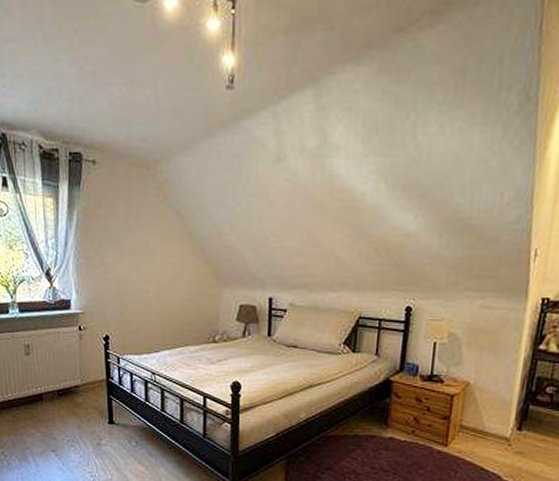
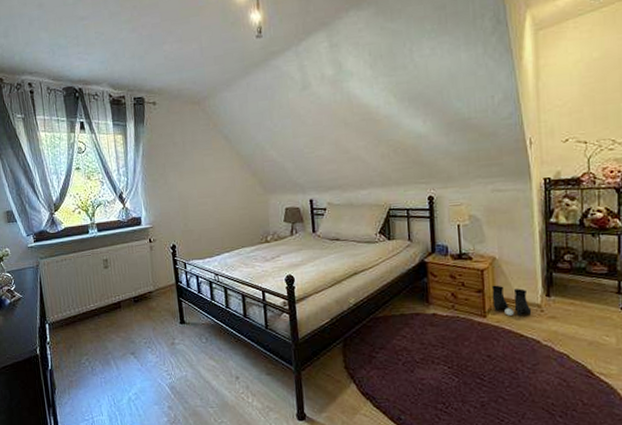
boots: none [457,413,499,449] -> present [491,285,532,316]

